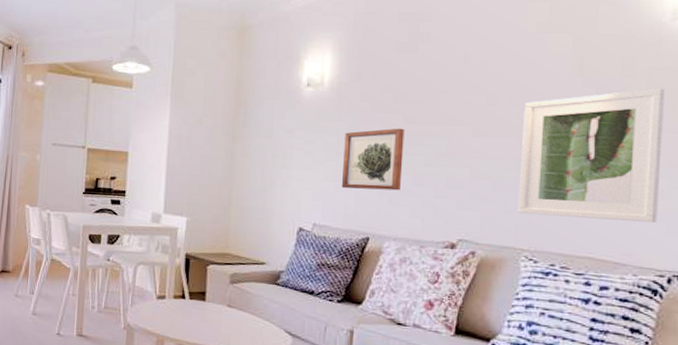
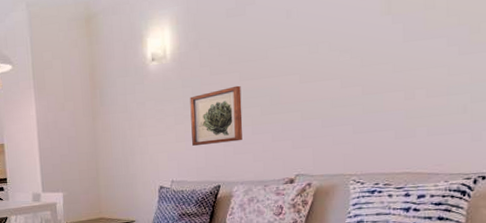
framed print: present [518,88,664,224] -> none [342,14,463,144]

